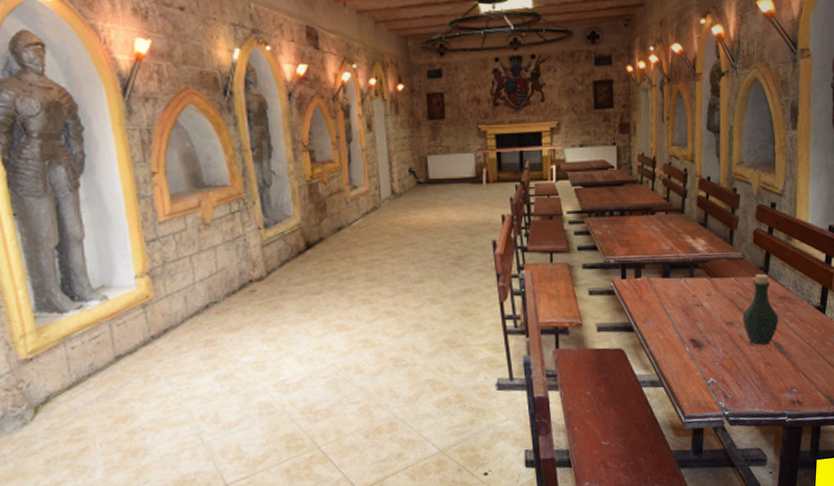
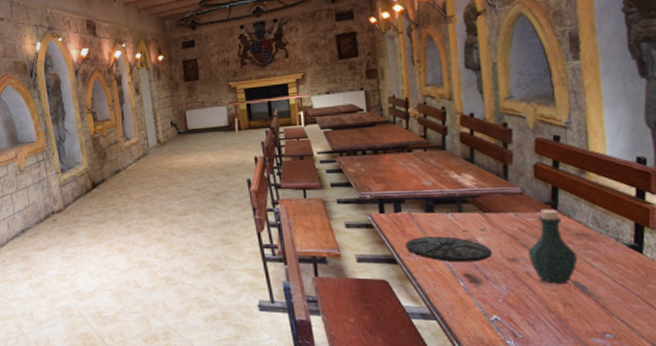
plate: none [642,302,715,328] -> present [405,236,493,263]

